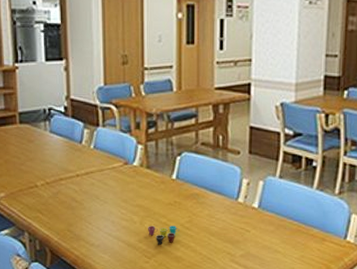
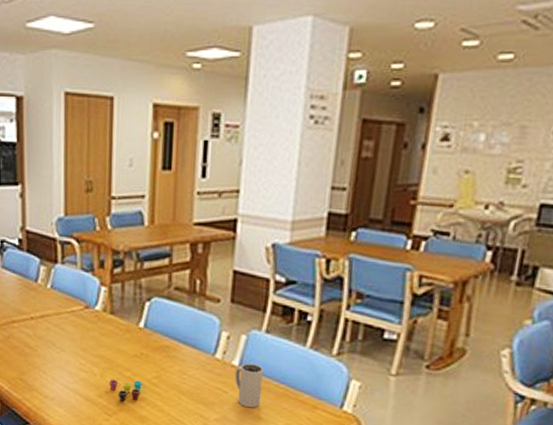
mug: none [255,205,279,244] -> present [234,364,263,408]

